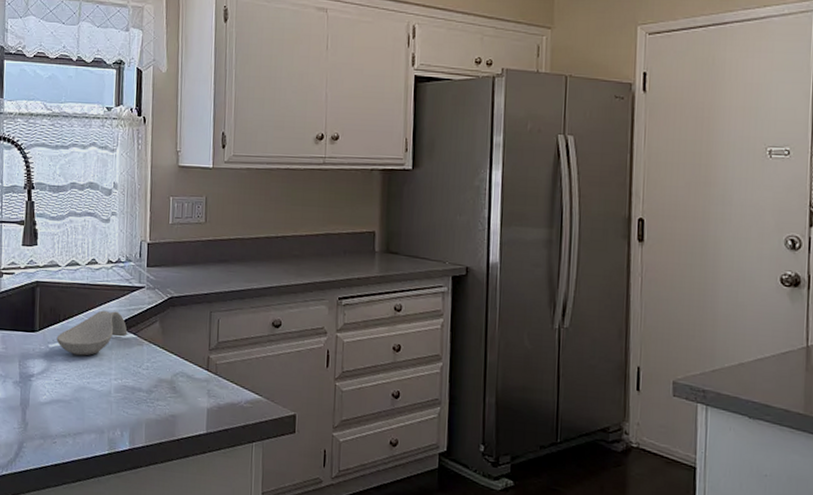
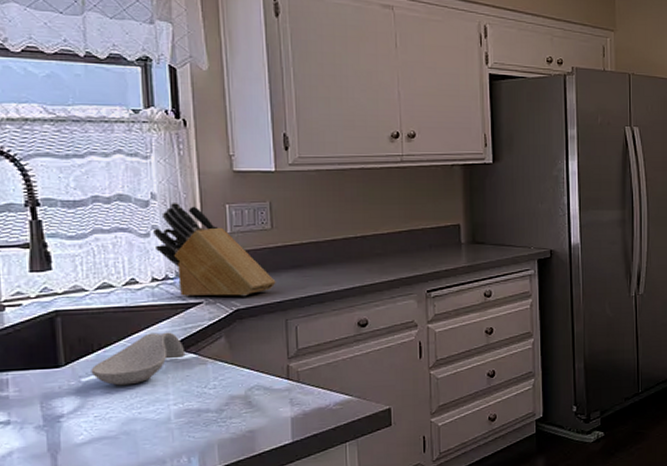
knife block: none [113,192,205,286] -> present [153,202,276,297]

